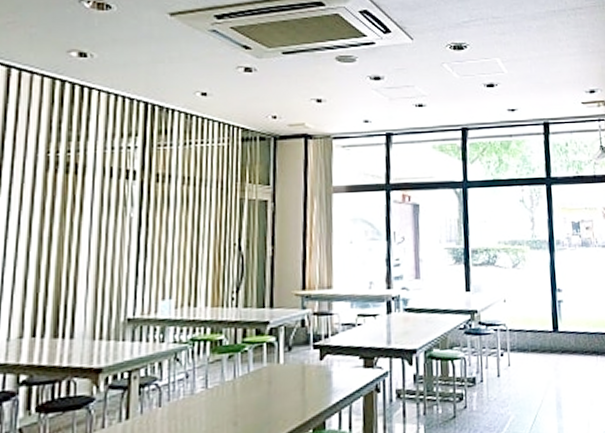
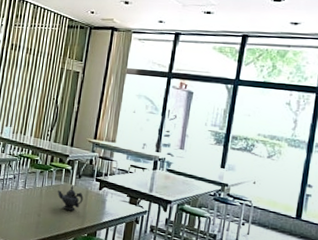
teapot: none [258,365,299,403] -> present [57,185,83,211]

